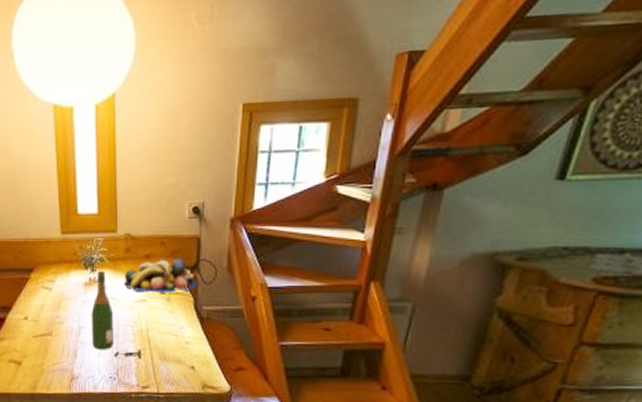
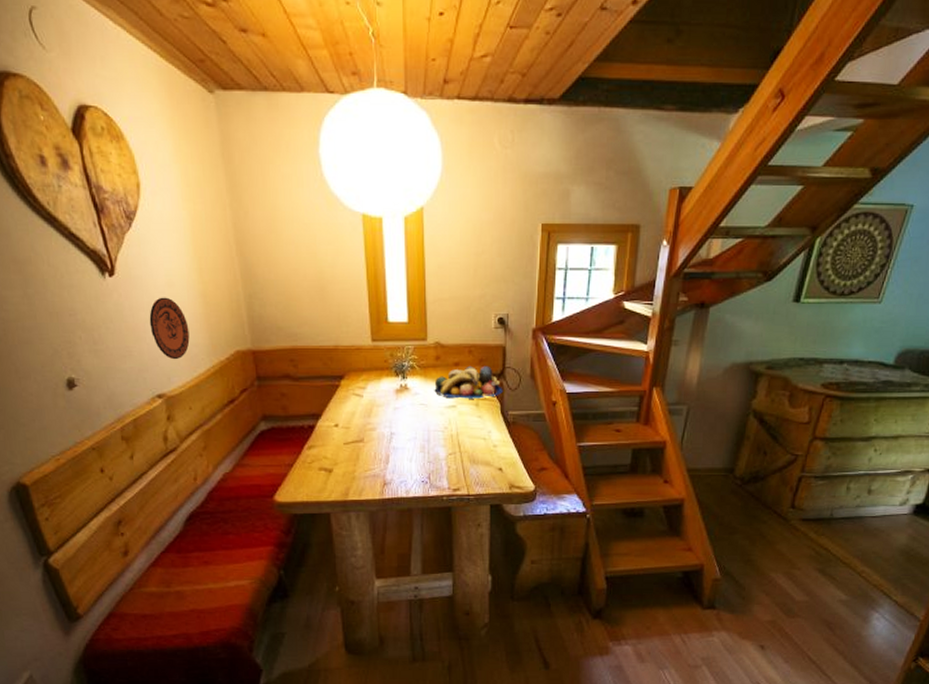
wine bottle: present [91,270,143,358] -> none [402,377,454,462]

